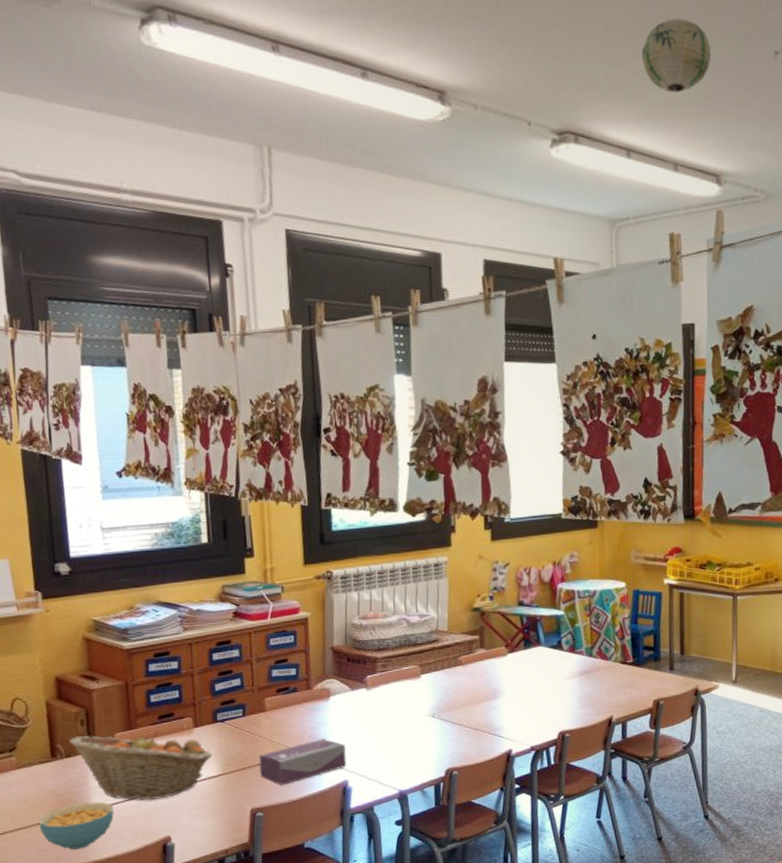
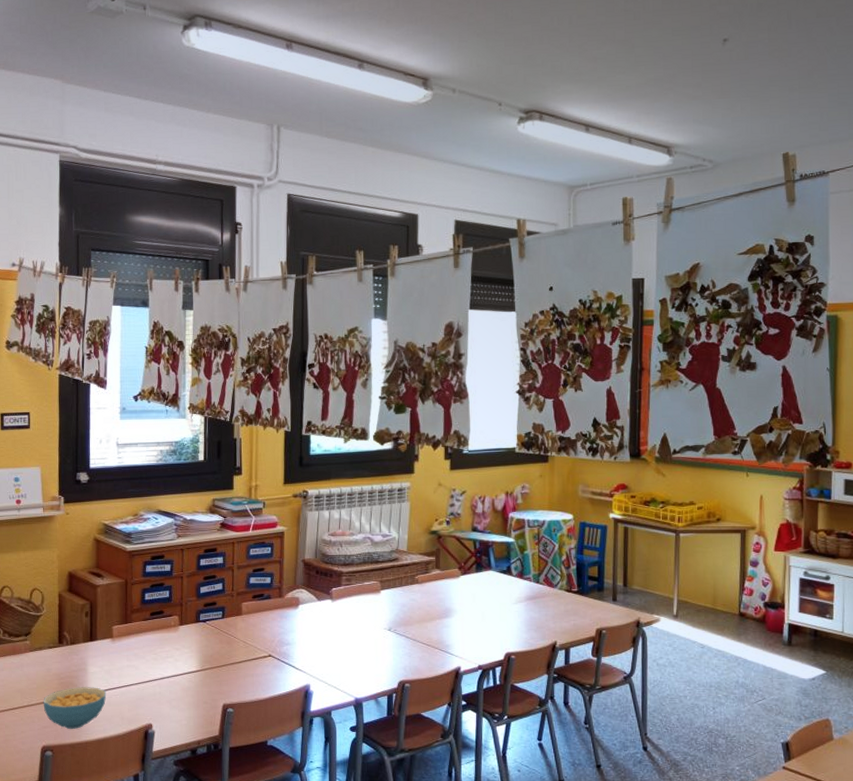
fruit basket: present [69,731,213,801] -> none [75,626,193,690]
tissue box: present [258,738,347,785] -> none [233,644,310,684]
paper lantern: present [641,18,711,93] -> none [601,13,665,77]

